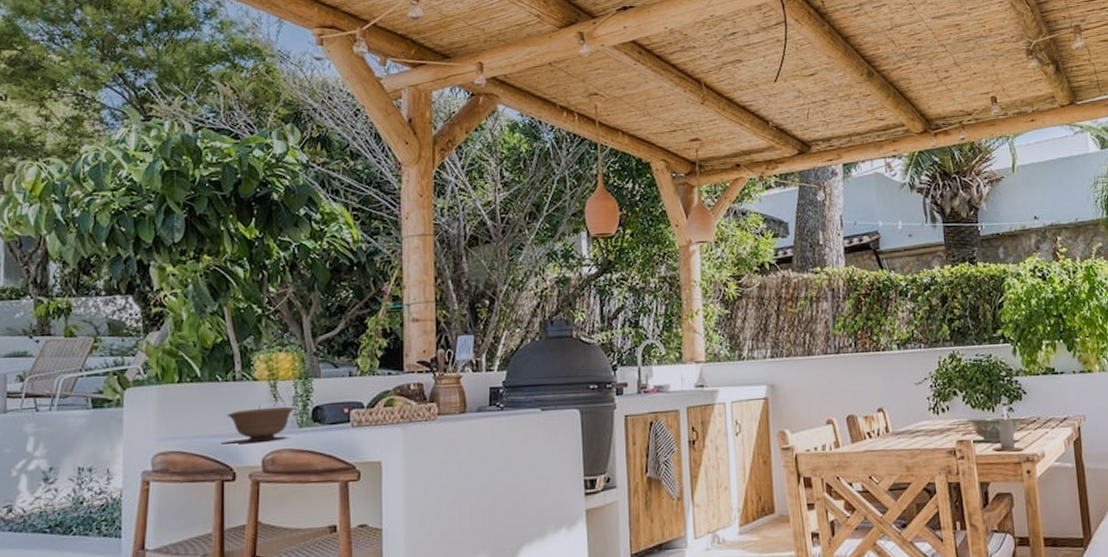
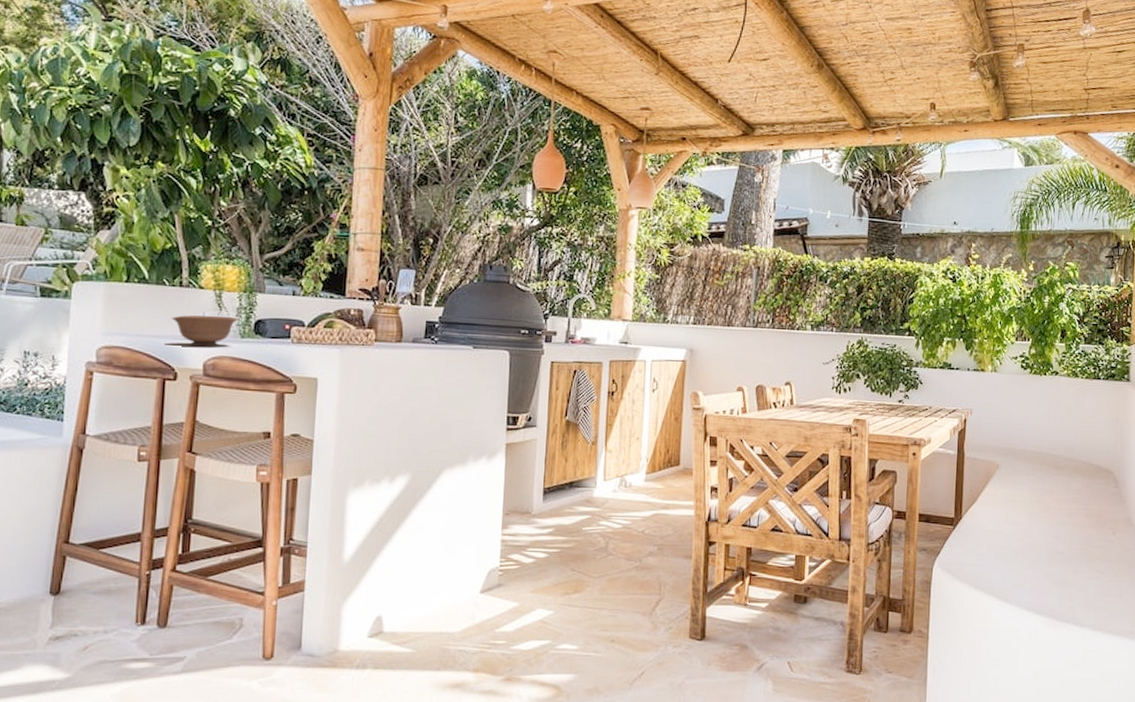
decorative bowl: present [966,417,1024,443] -> none [864,401,917,424]
candle: present [992,407,1024,452] -> none [884,394,913,435]

